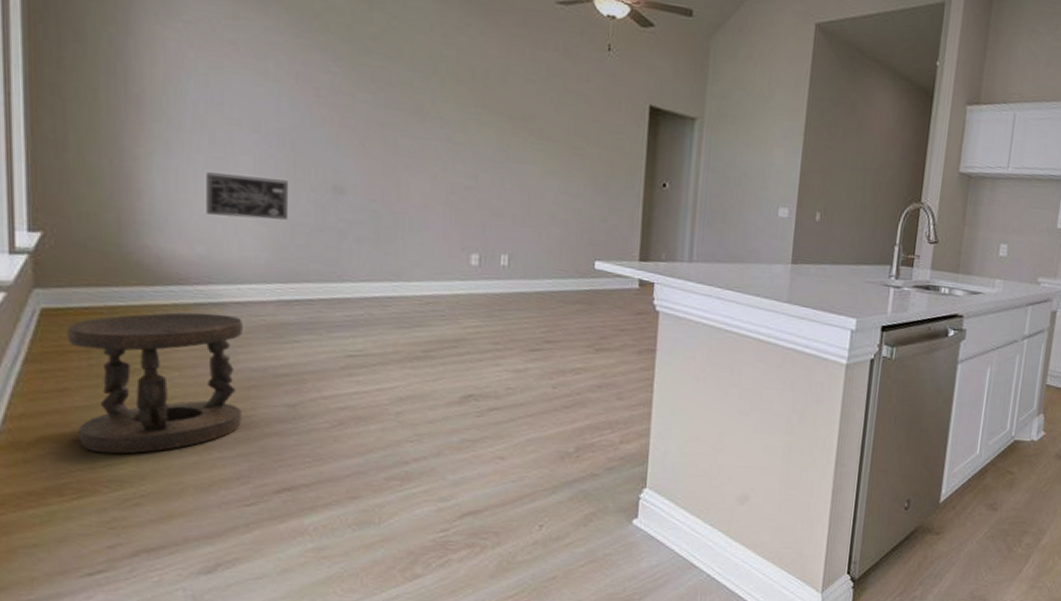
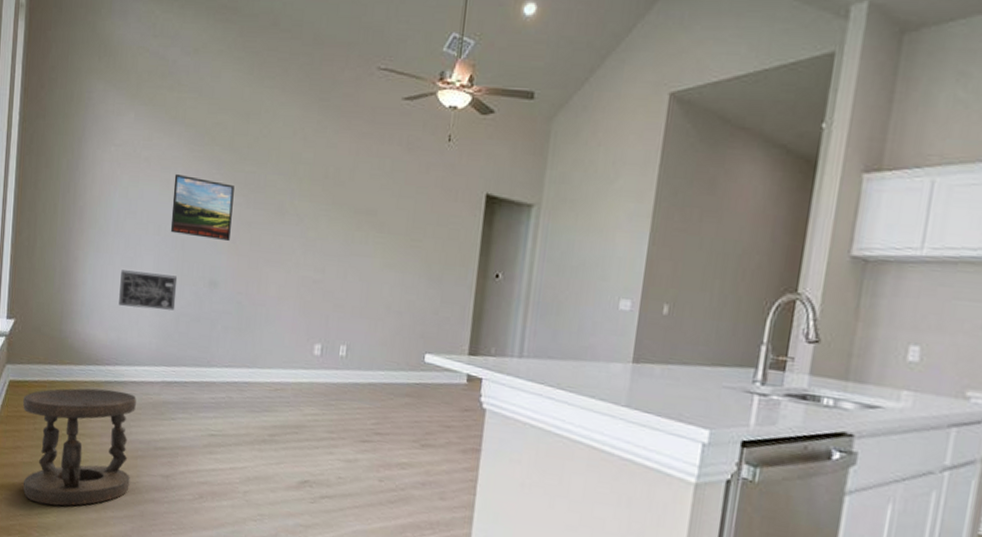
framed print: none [274,62,358,143] -> present [170,173,234,242]

